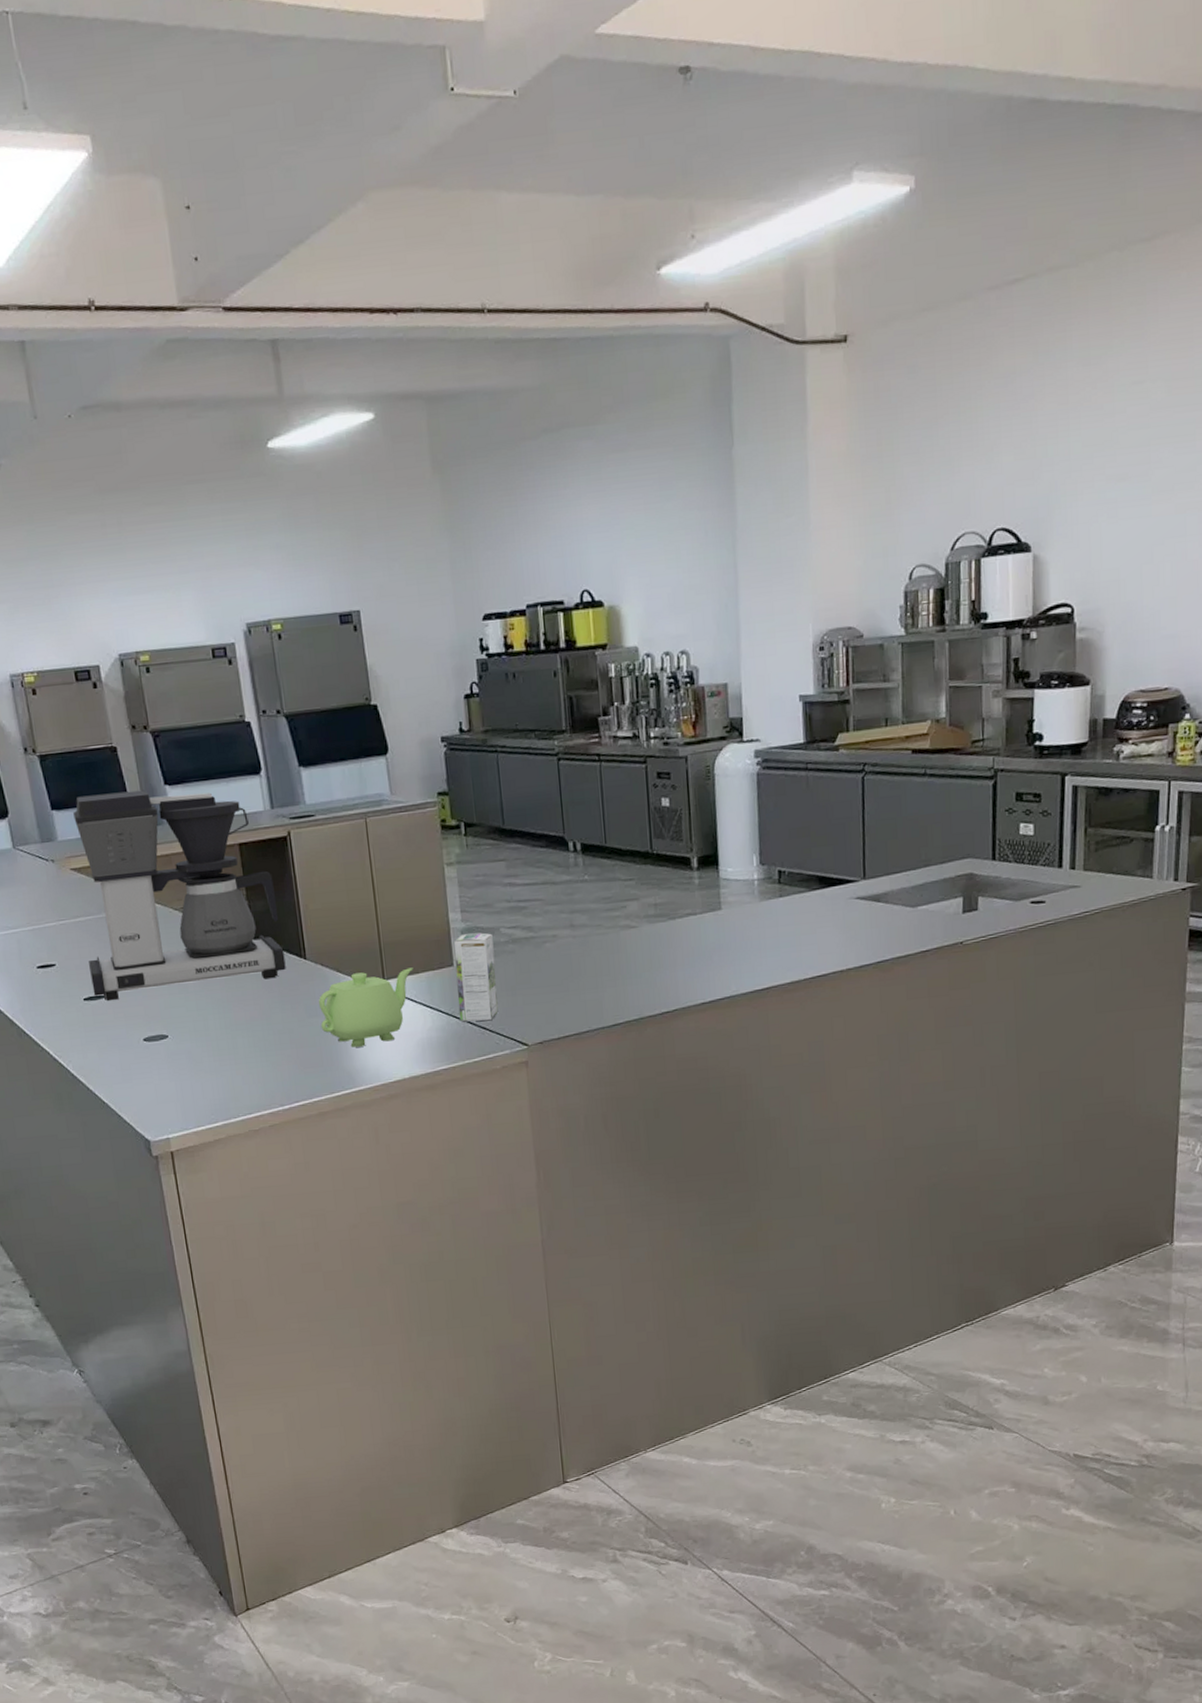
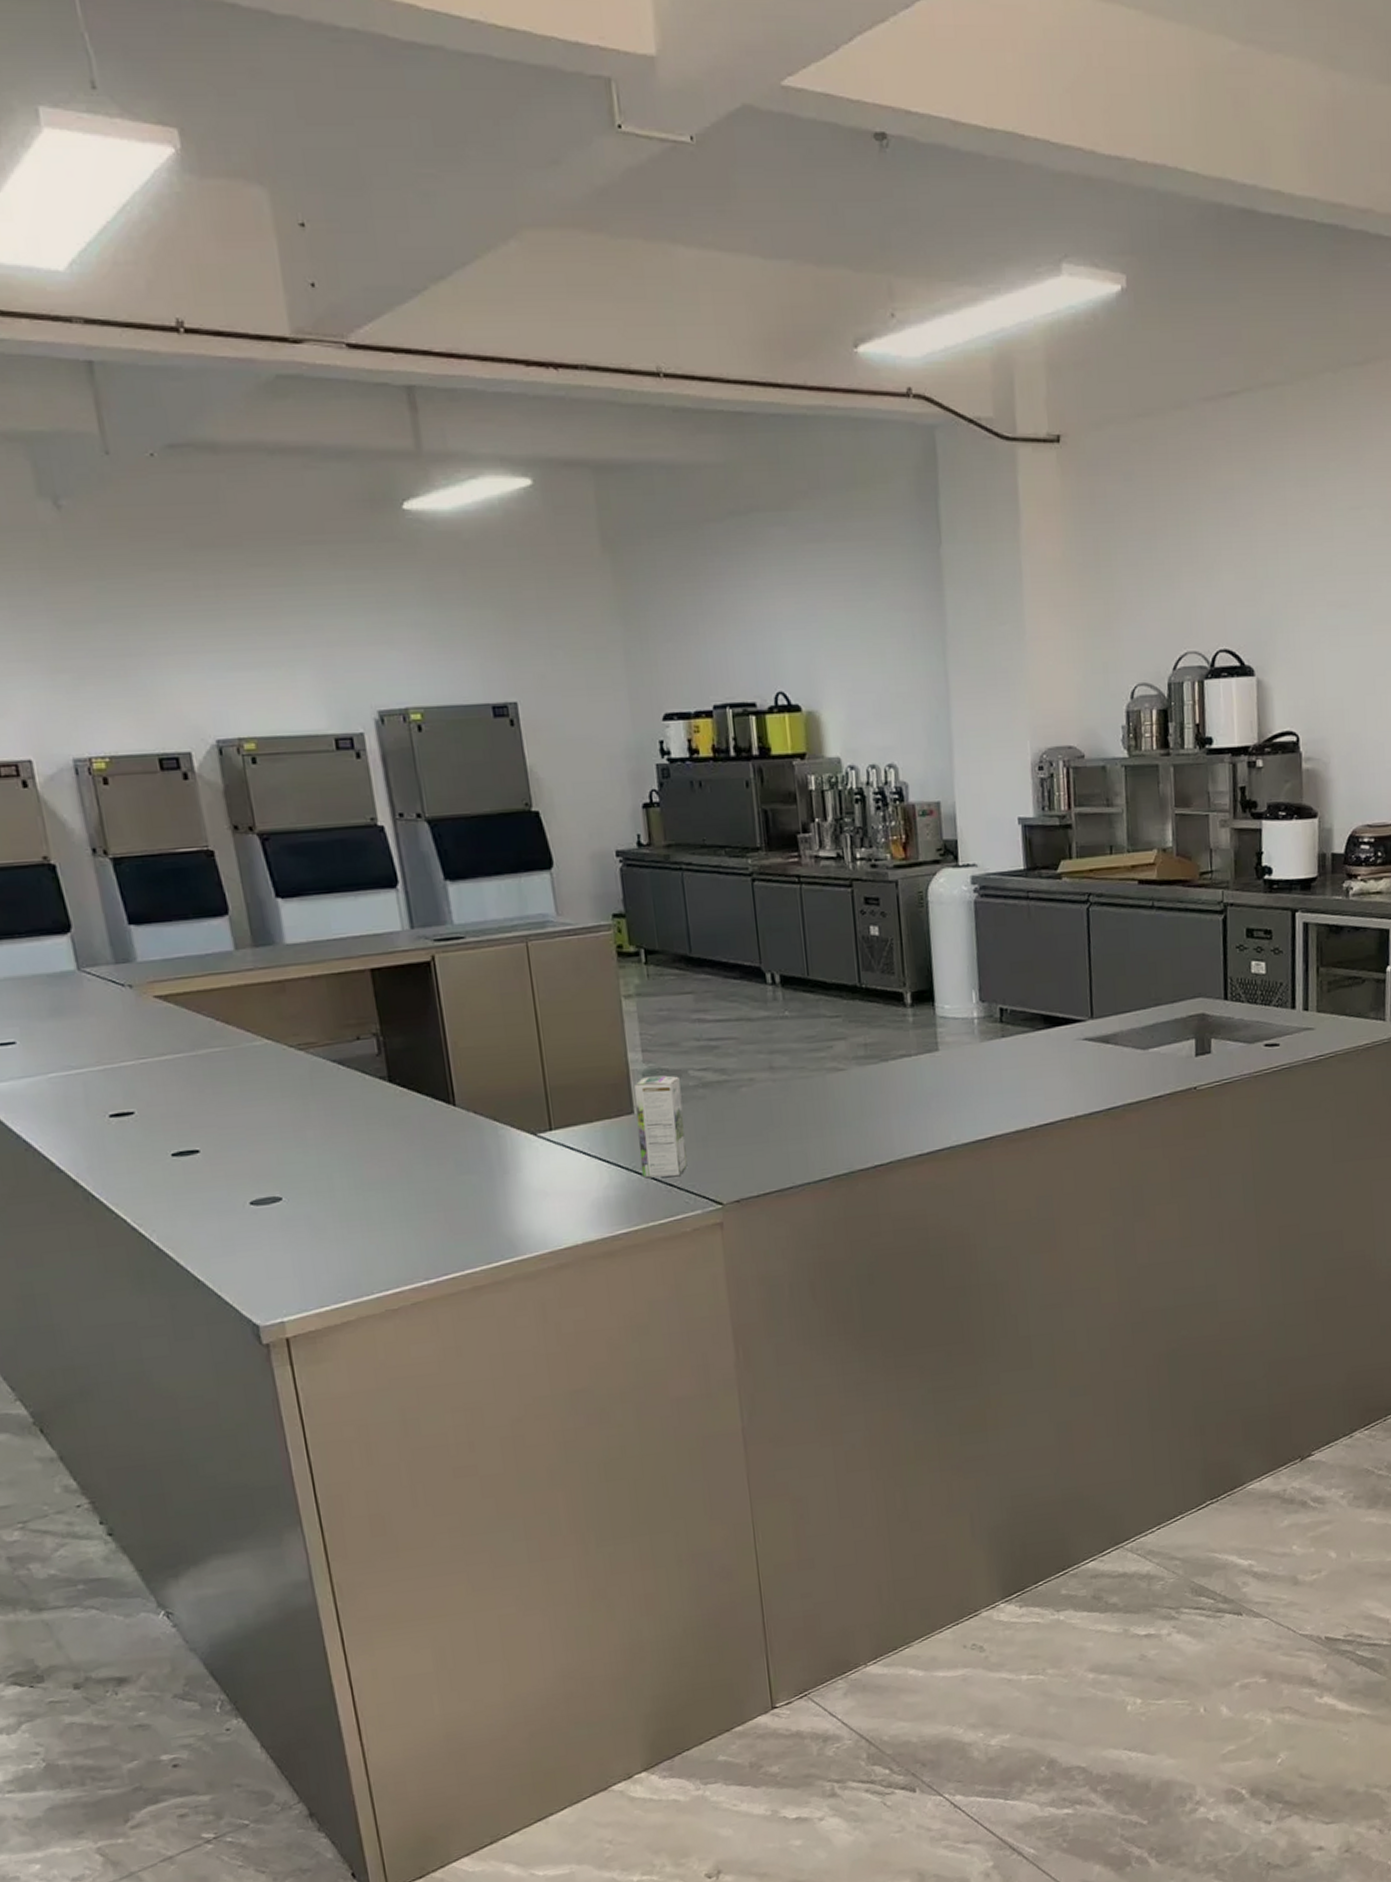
coffee maker: present [73,790,286,1002] -> none [157,903,431,1157]
teapot: present [319,967,413,1047] -> none [471,1115,586,1209]

